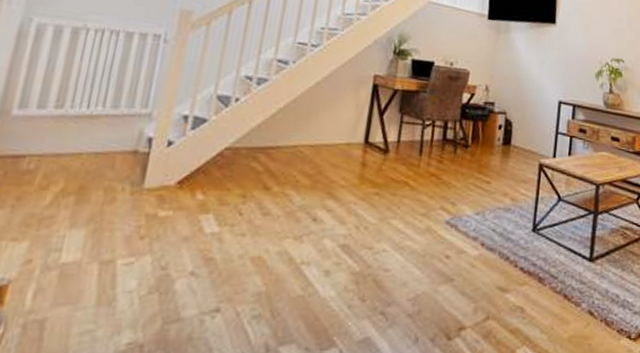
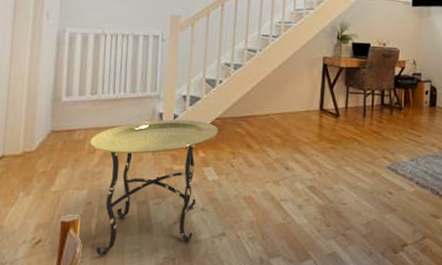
side table: none [27,146,227,342] -> present [90,119,218,257]

